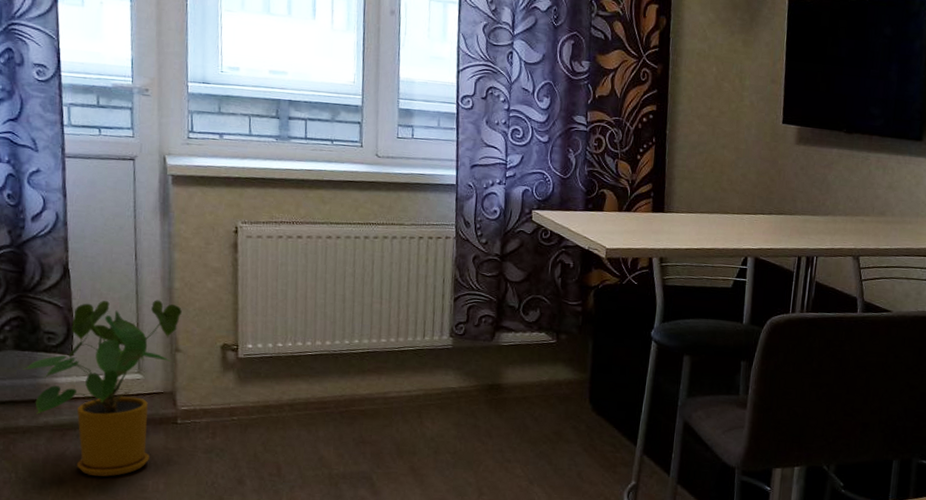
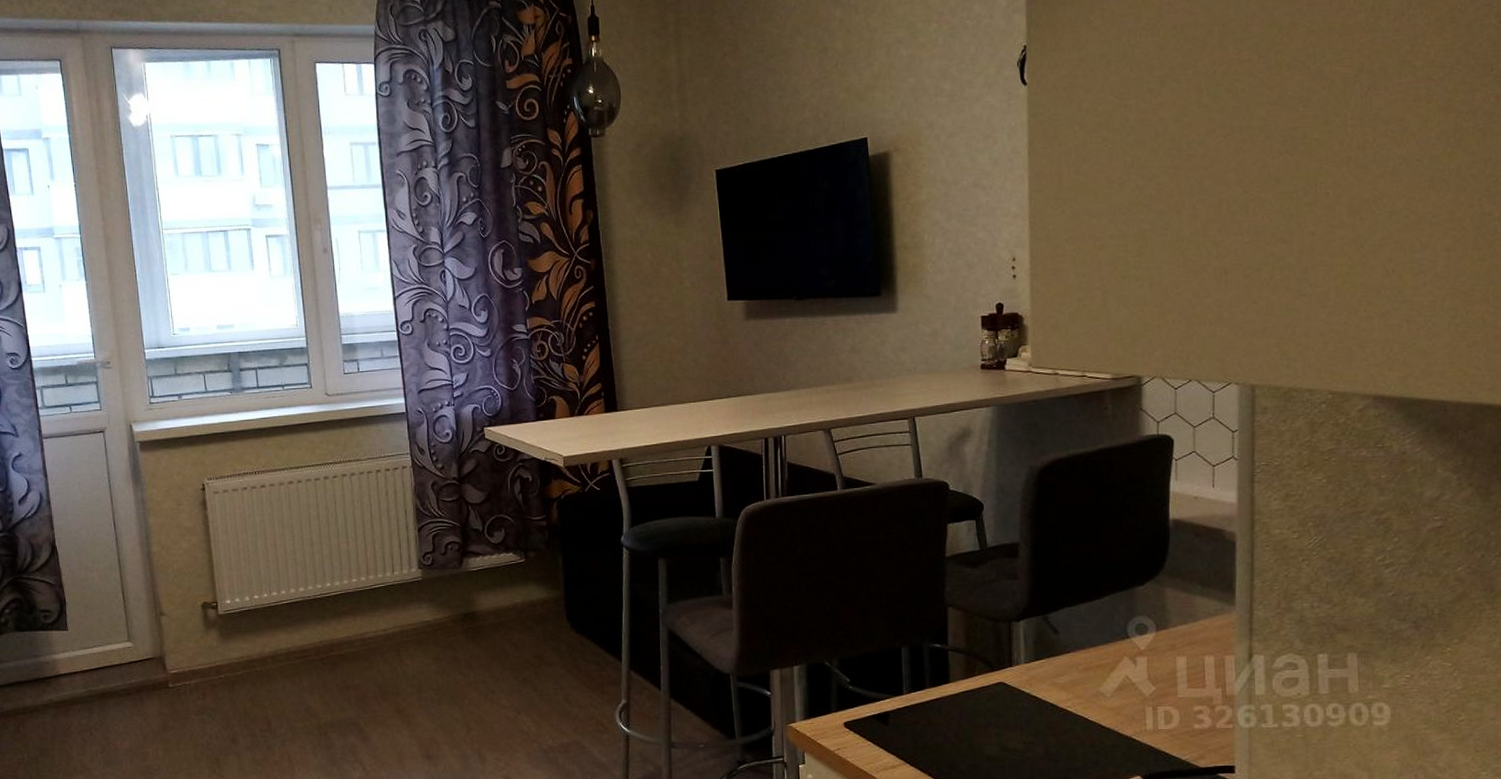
house plant: present [23,300,182,477] -> none [25,566,162,749]

